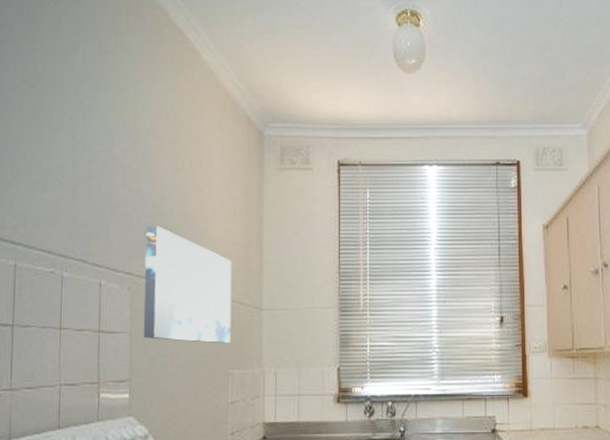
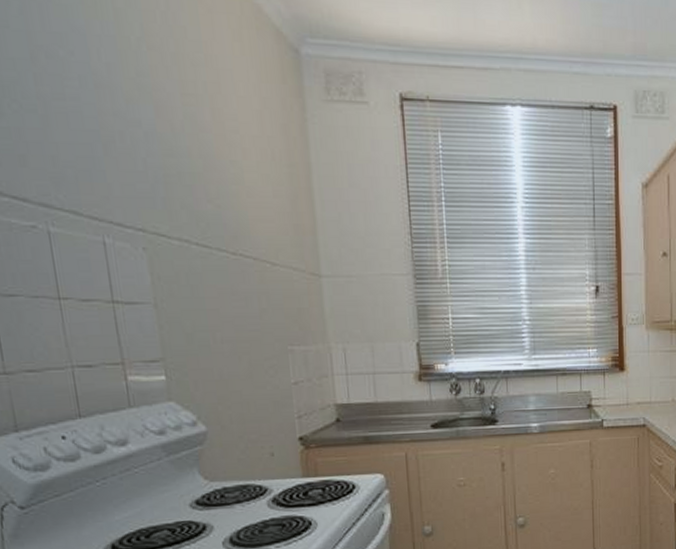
wall art: present [143,225,232,343] -> none [155,168,286,315]

